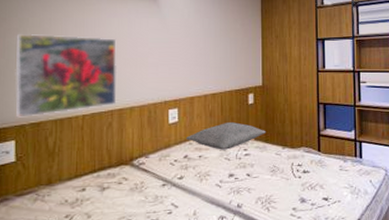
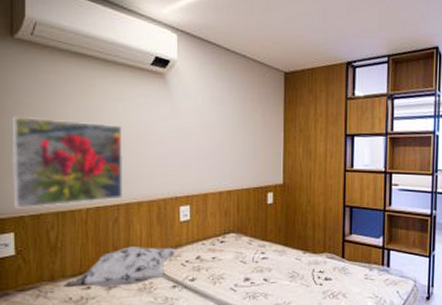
decorative pillow: none [60,149,167,191] -> present [63,247,178,288]
pillow: present [186,122,267,150] -> none [199,223,286,252]

